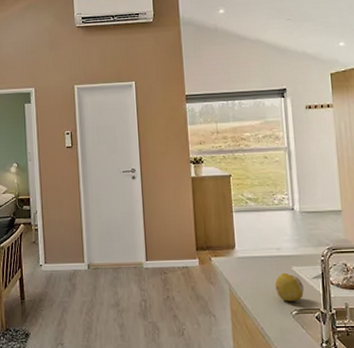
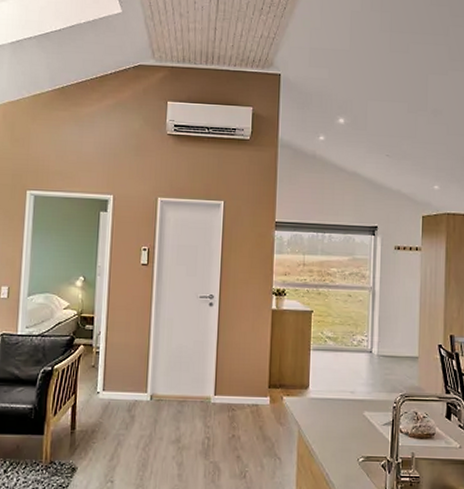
fruit: present [274,272,304,302] -> none [344,417,373,448]

